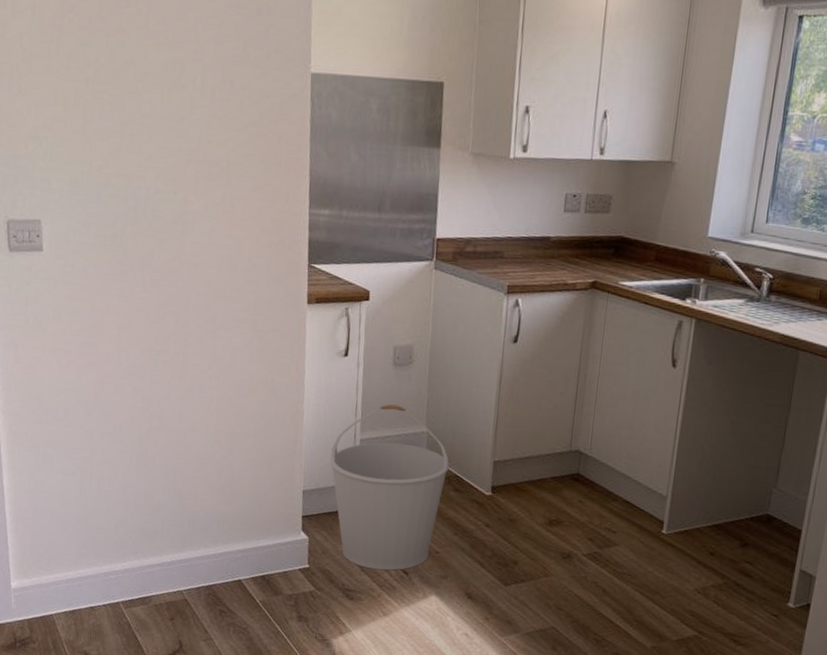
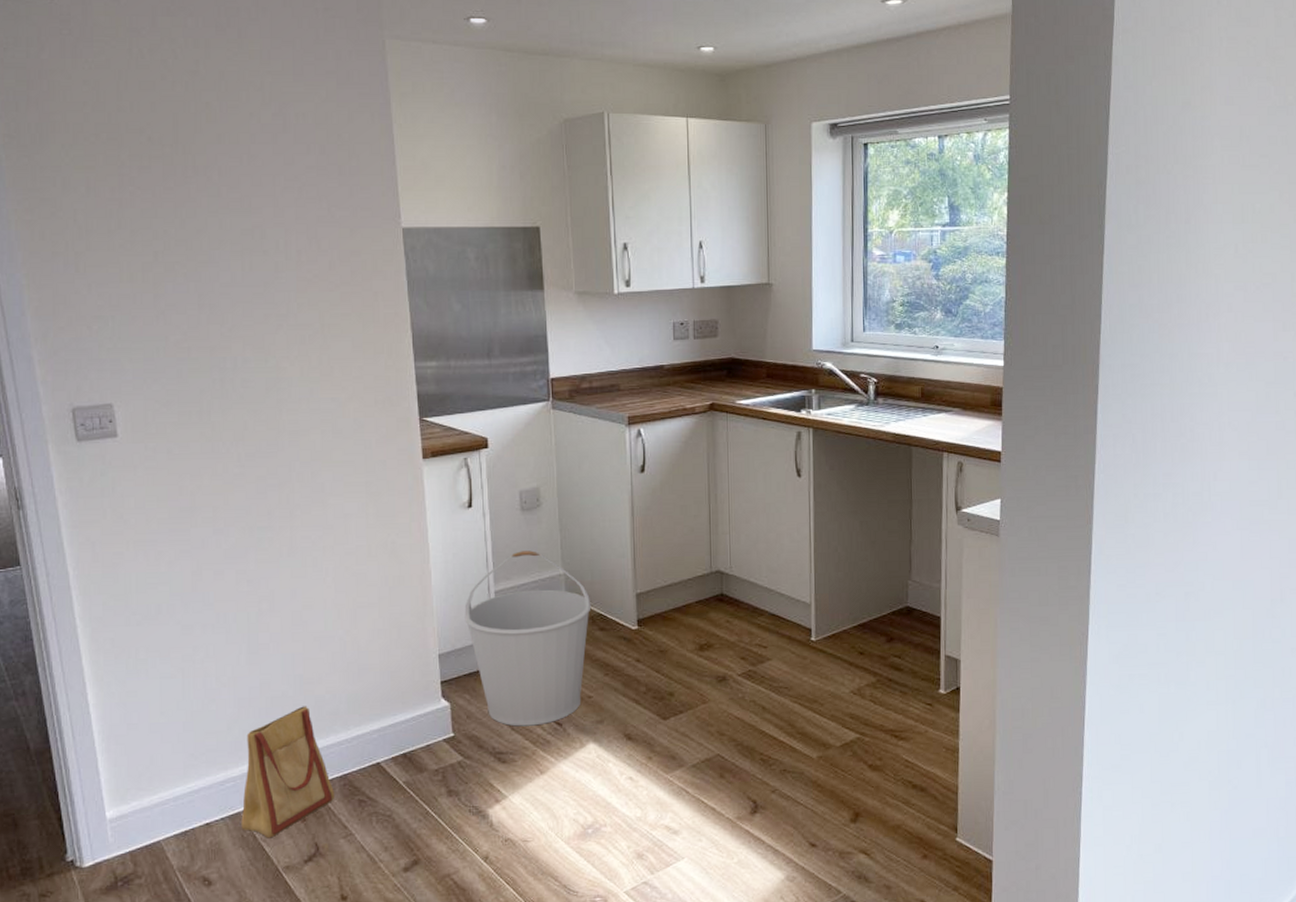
shopping bag: none [119,518,200,630] -> present [241,706,335,838]

